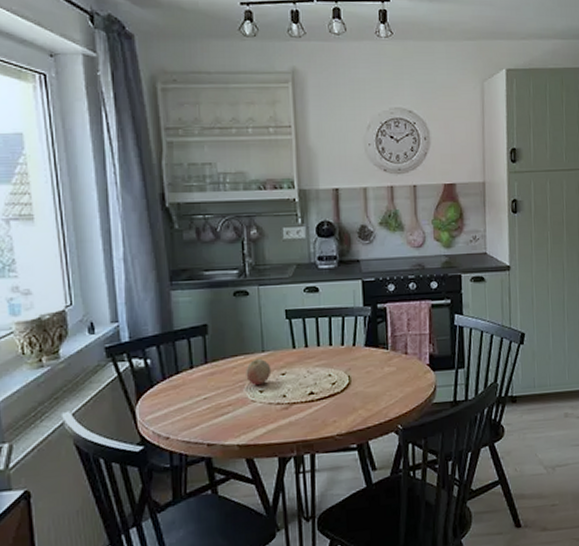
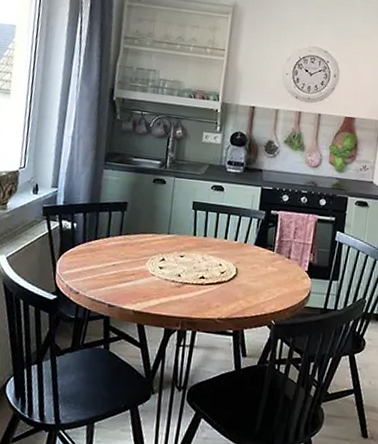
fruit: present [246,358,272,385] -> none [150,239,173,262]

